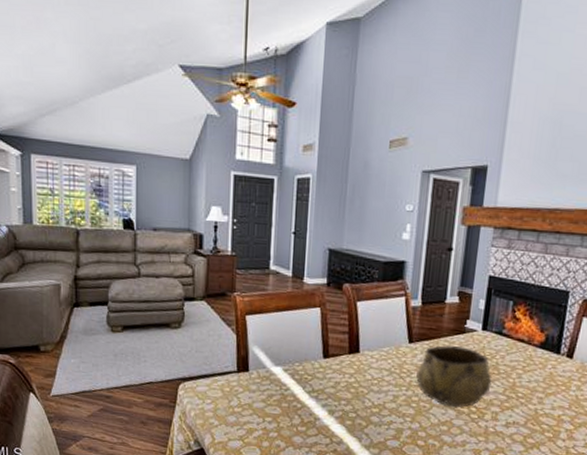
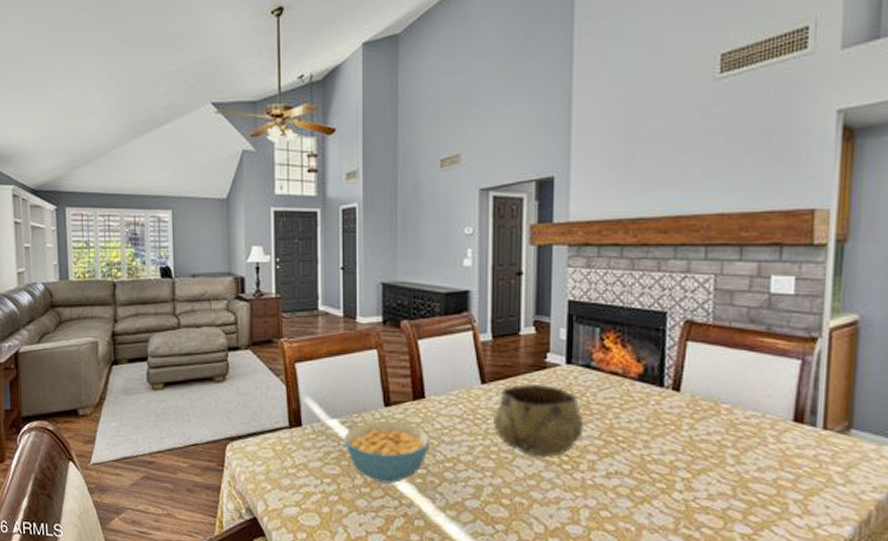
cereal bowl: none [285,370,362,425] -> present [344,420,430,484]

